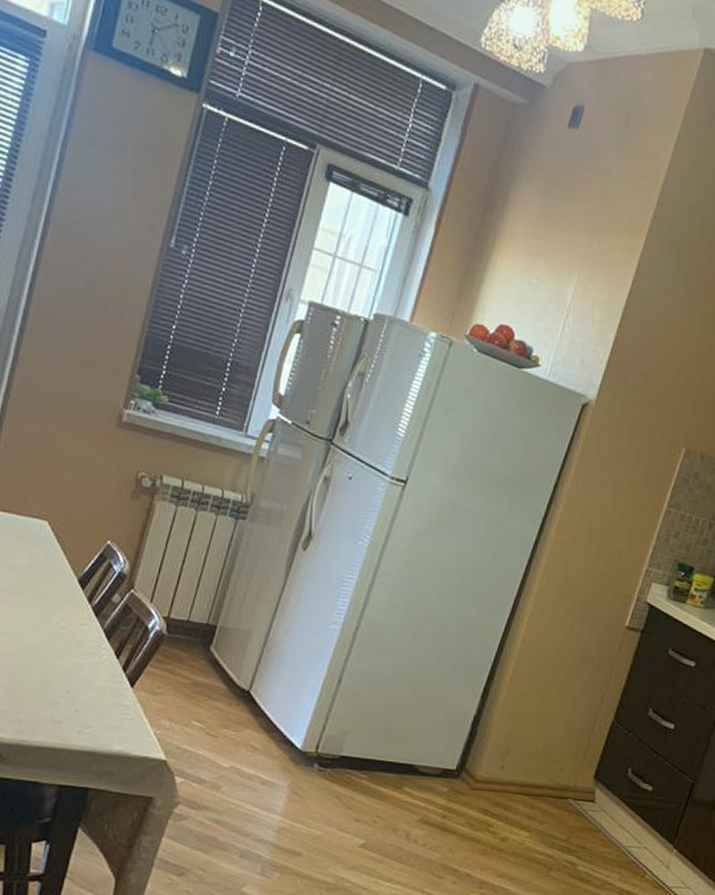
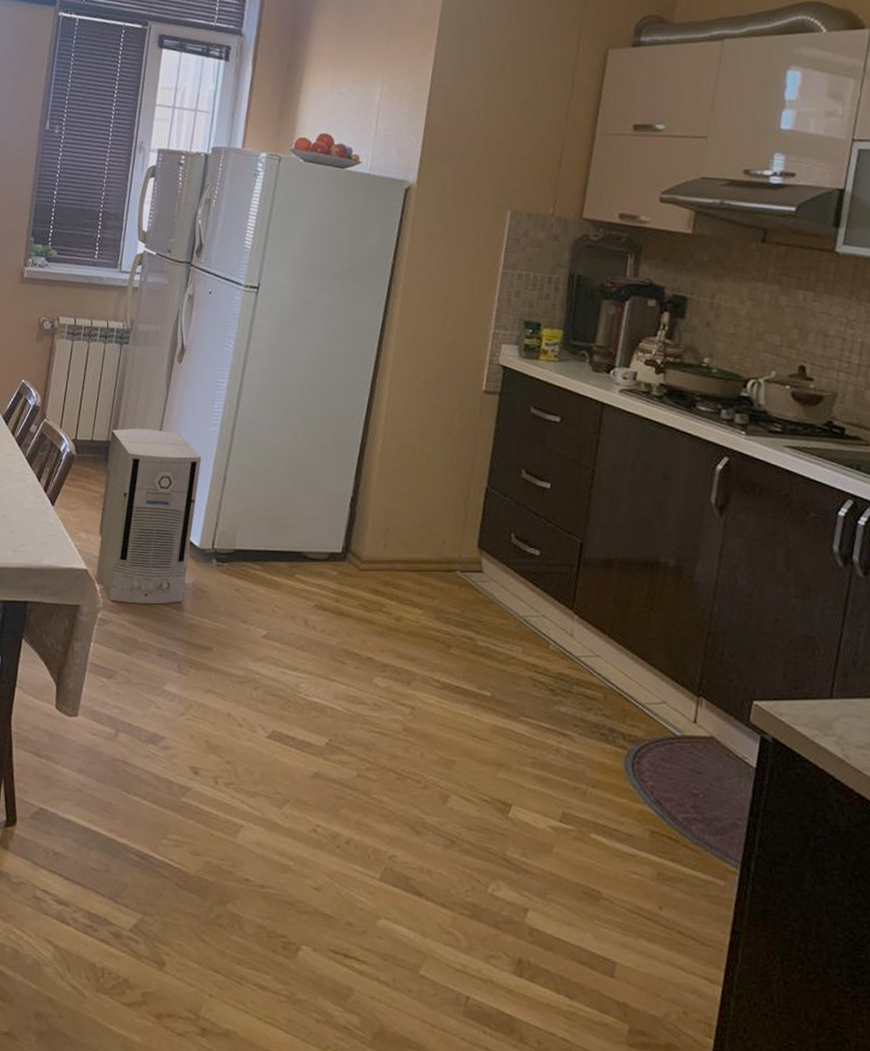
air purifier: none [177,612,316,805] -> present [96,428,202,604]

